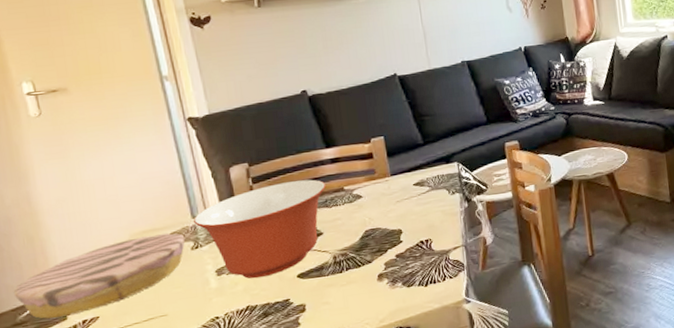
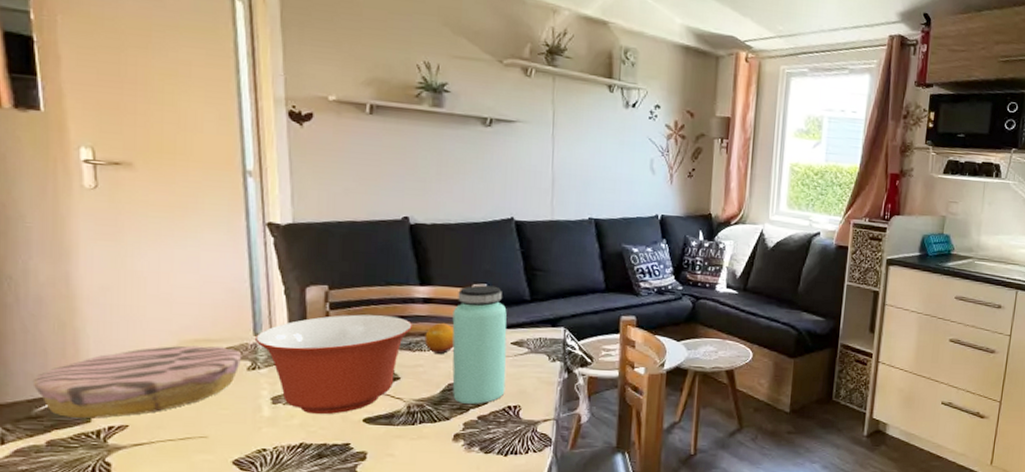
fruit: none [337,177,364,206] -> present [424,322,455,354]
bottle: none [358,136,416,246] -> present [452,285,507,404]

